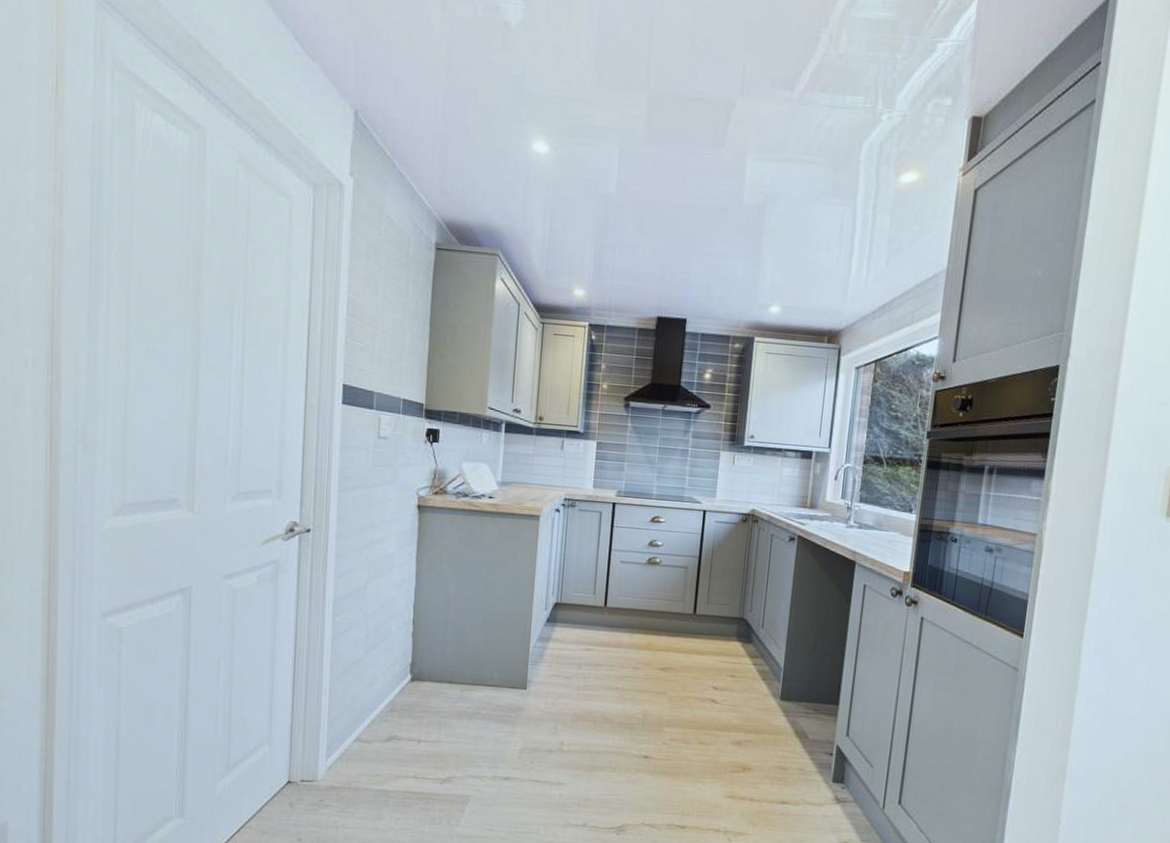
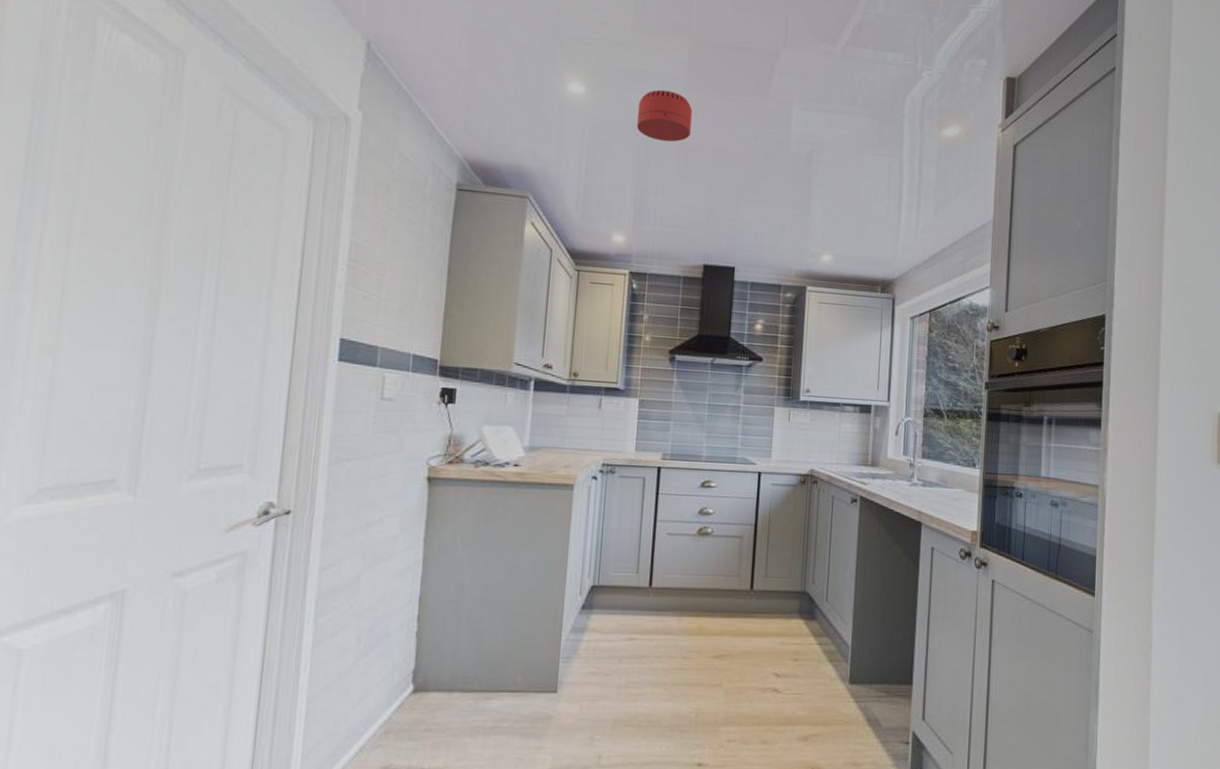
smoke detector: none [596,145,649,198] -> present [636,89,692,142]

